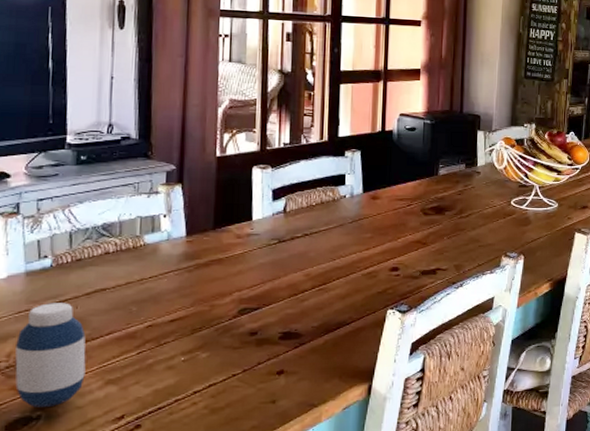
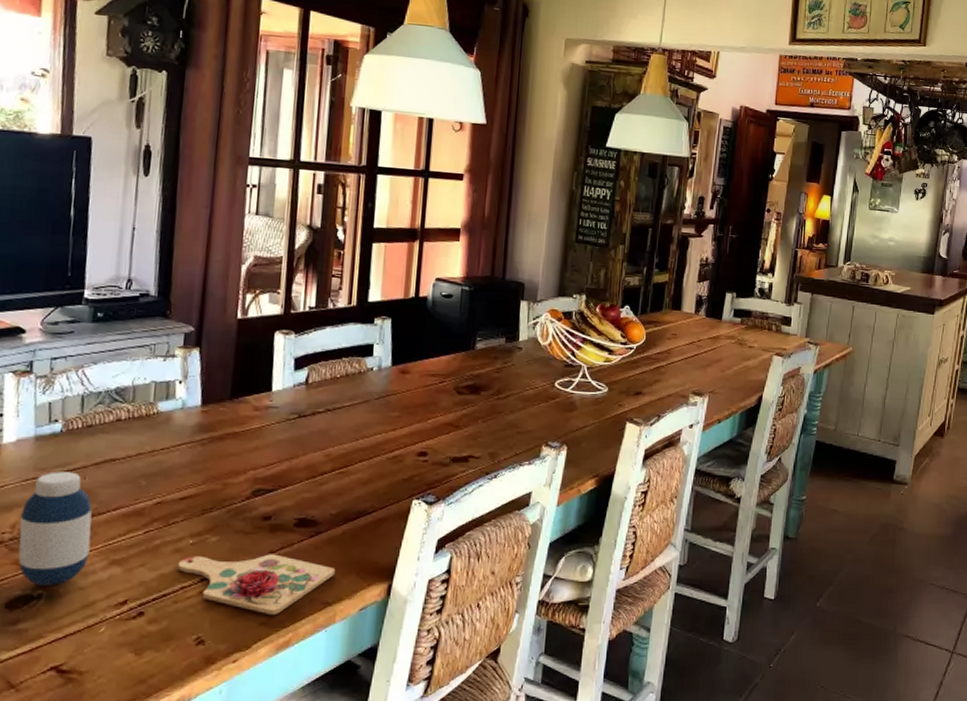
cutting board: none [170,365,320,420] -> present [177,554,336,616]

